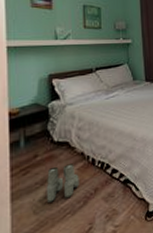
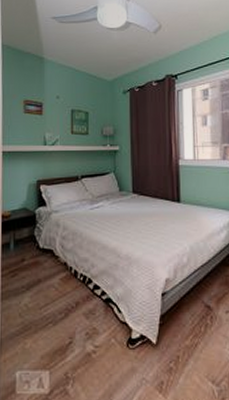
boots: present [46,164,79,203] -> none [30,273,61,308]

